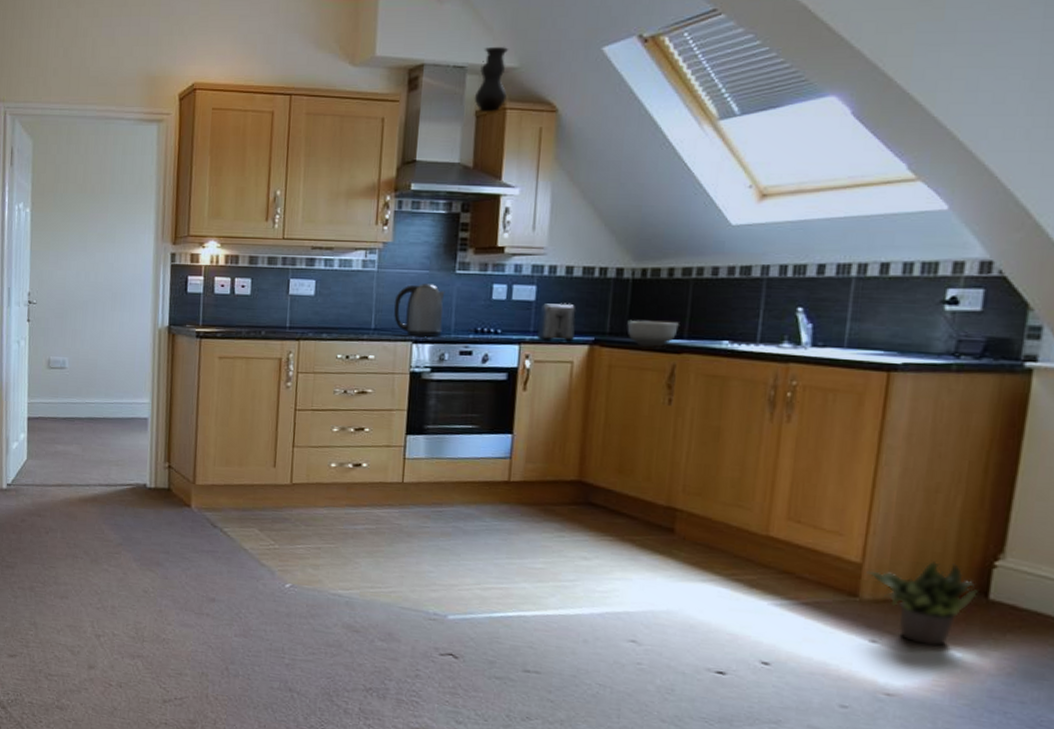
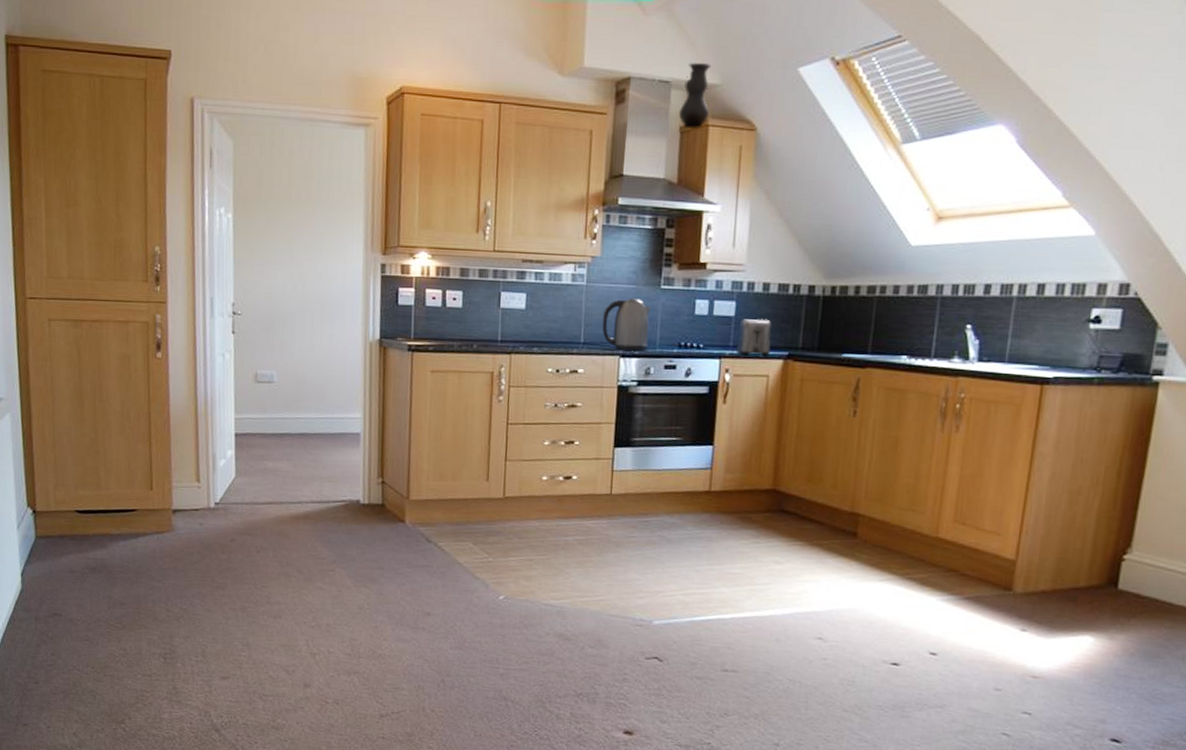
bowl: present [627,319,679,347] -> none [817,335,864,362]
potted plant: present [866,560,980,647] -> none [1019,556,1111,633]

